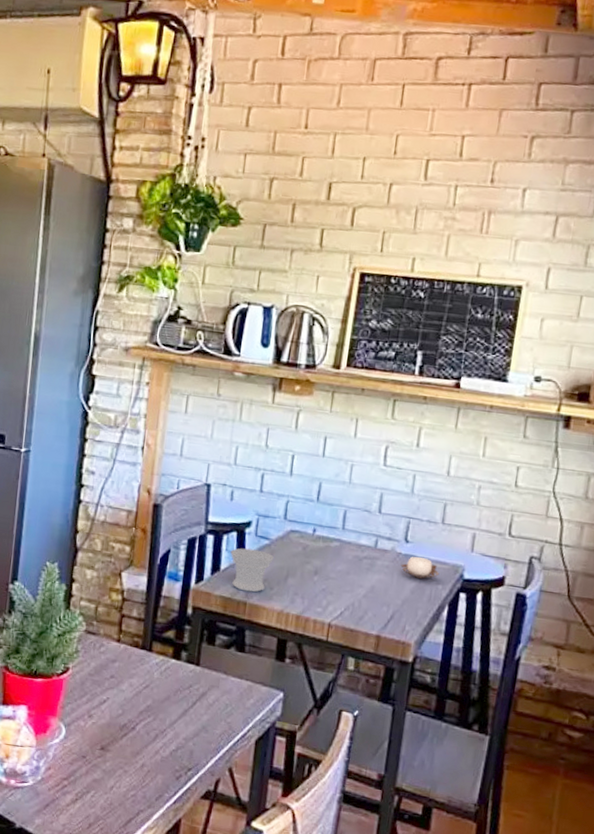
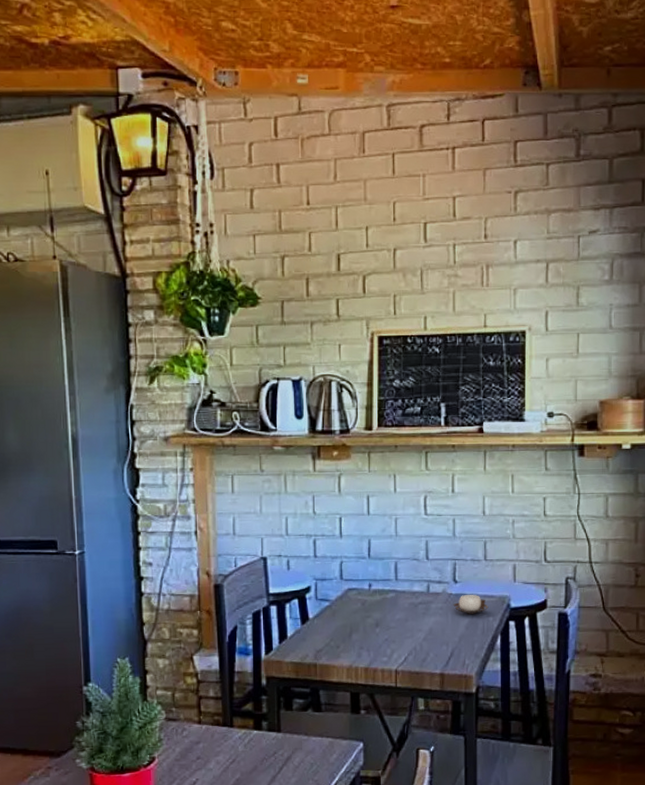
cup: present [230,548,274,593] -> none [294,612,336,654]

